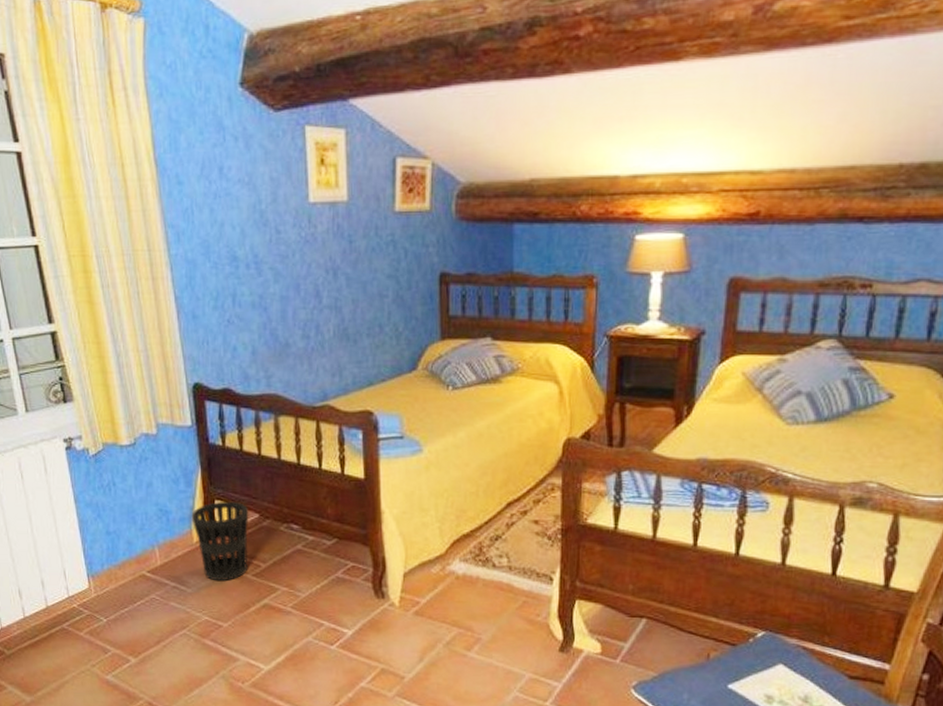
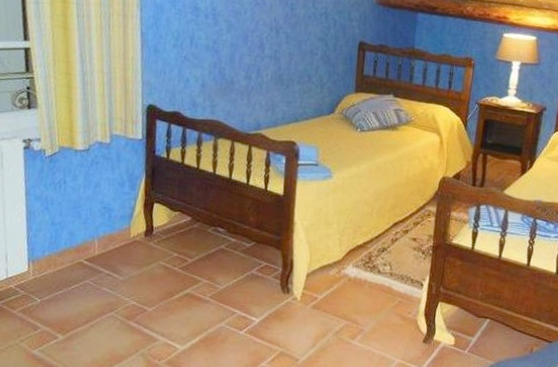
wastebasket: present [191,501,249,582] -> none [131,204,183,272]

